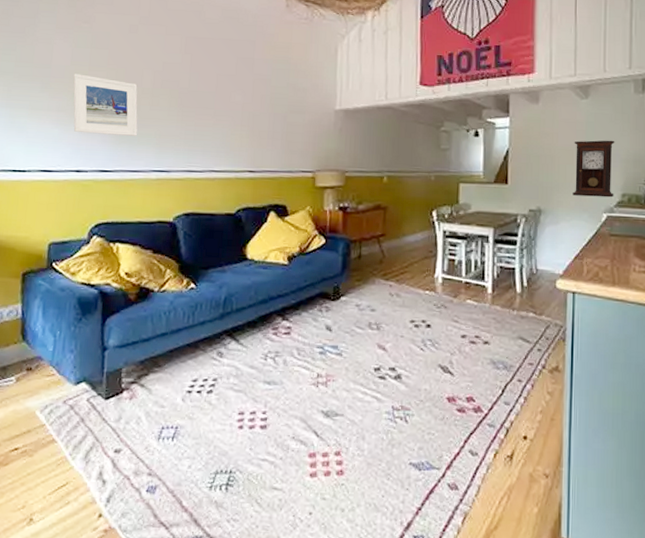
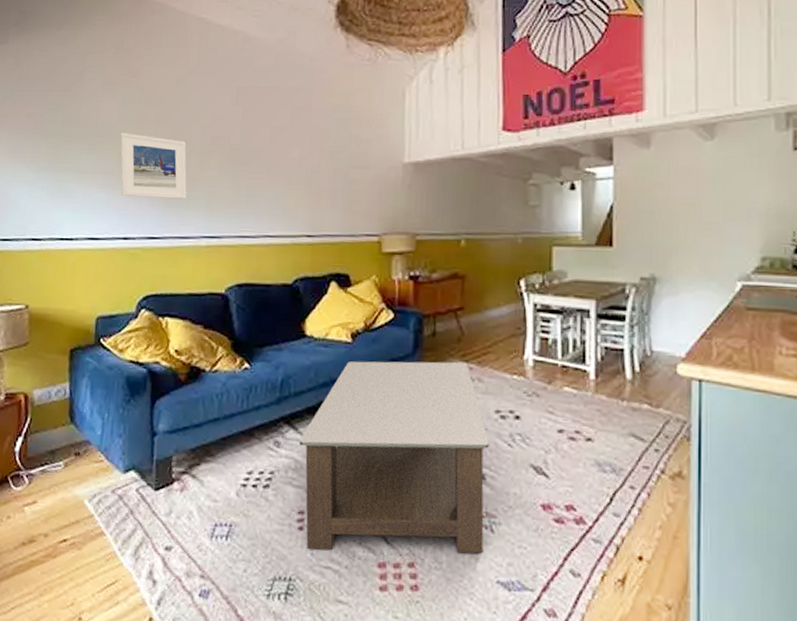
coffee table: none [240,280,405,445] -> present [300,361,489,554]
pendulum clock: present [573,140,615,198] -> none [696,190,751,262]

